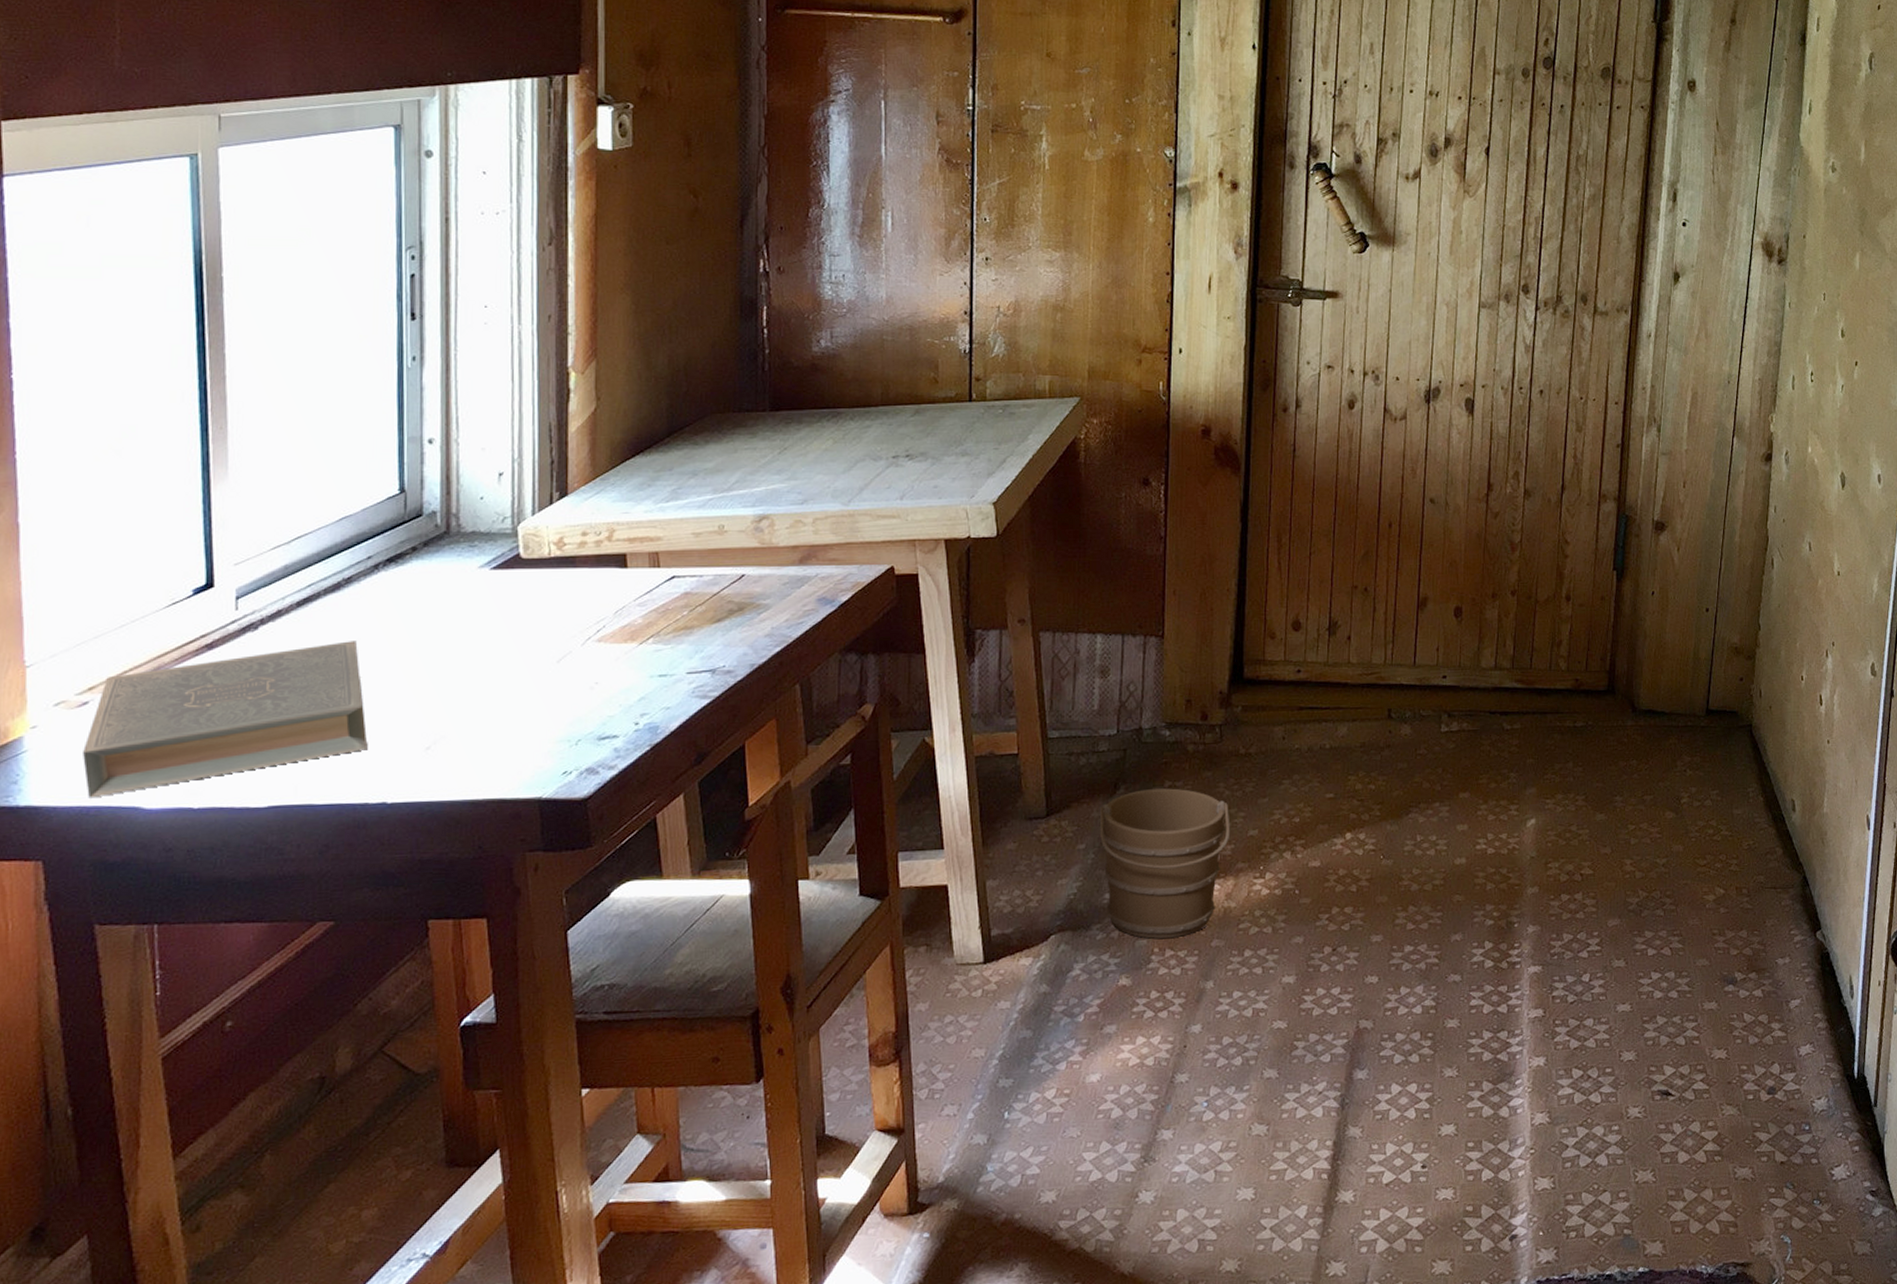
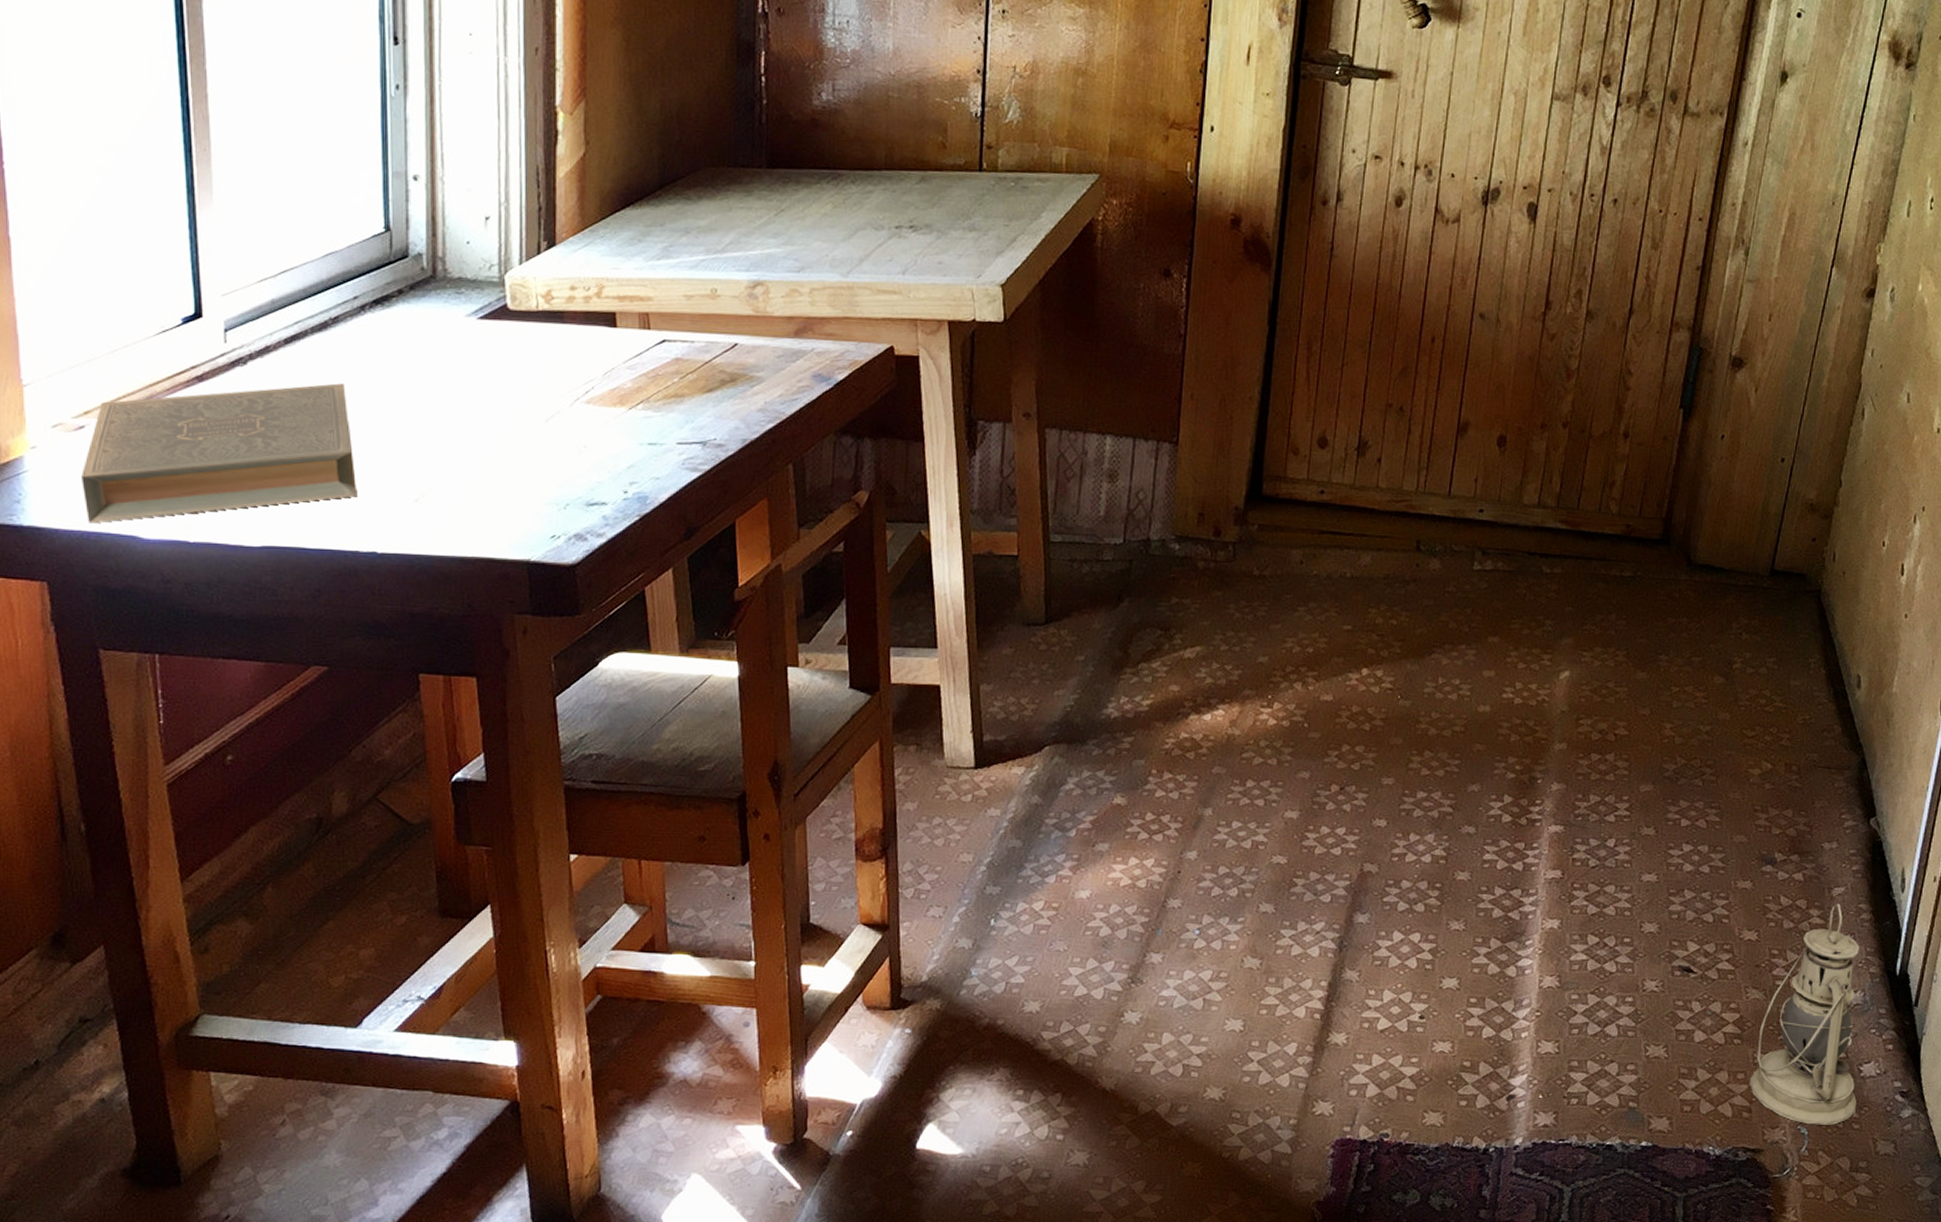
bucket: present [1099,788,1231,939] -> none [1100,604,1239,761]
lantern: none [1732,1014,1833,1234] -> present [1749,903,1860,1125]

